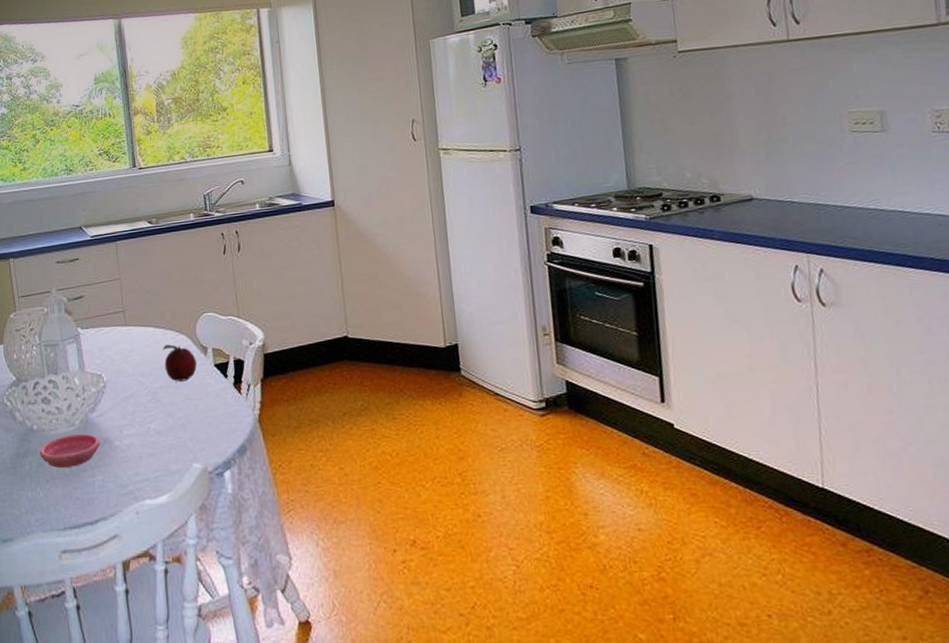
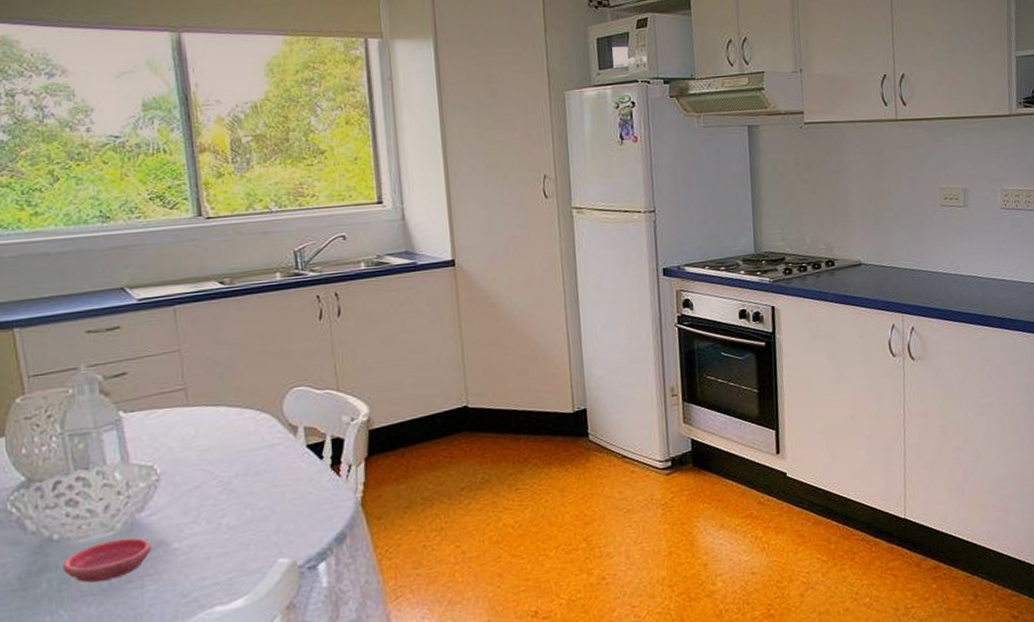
fruit: present [162,344,197,382] -> none [238,425,284,468]

